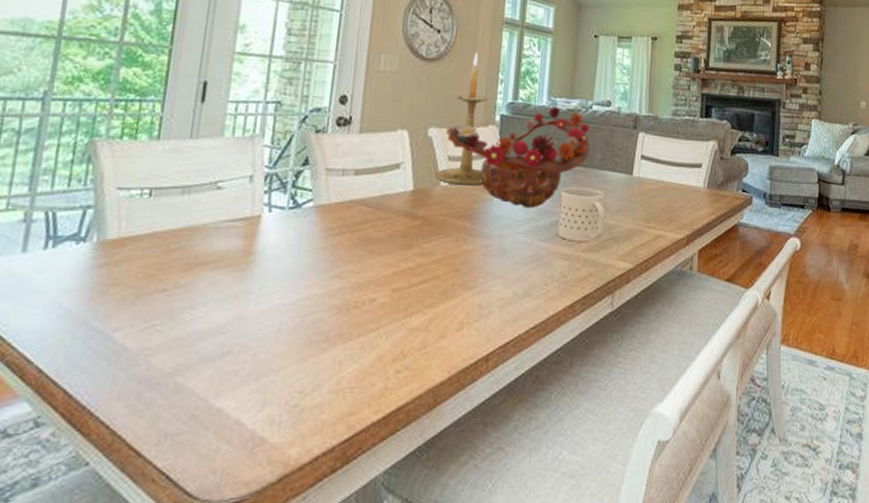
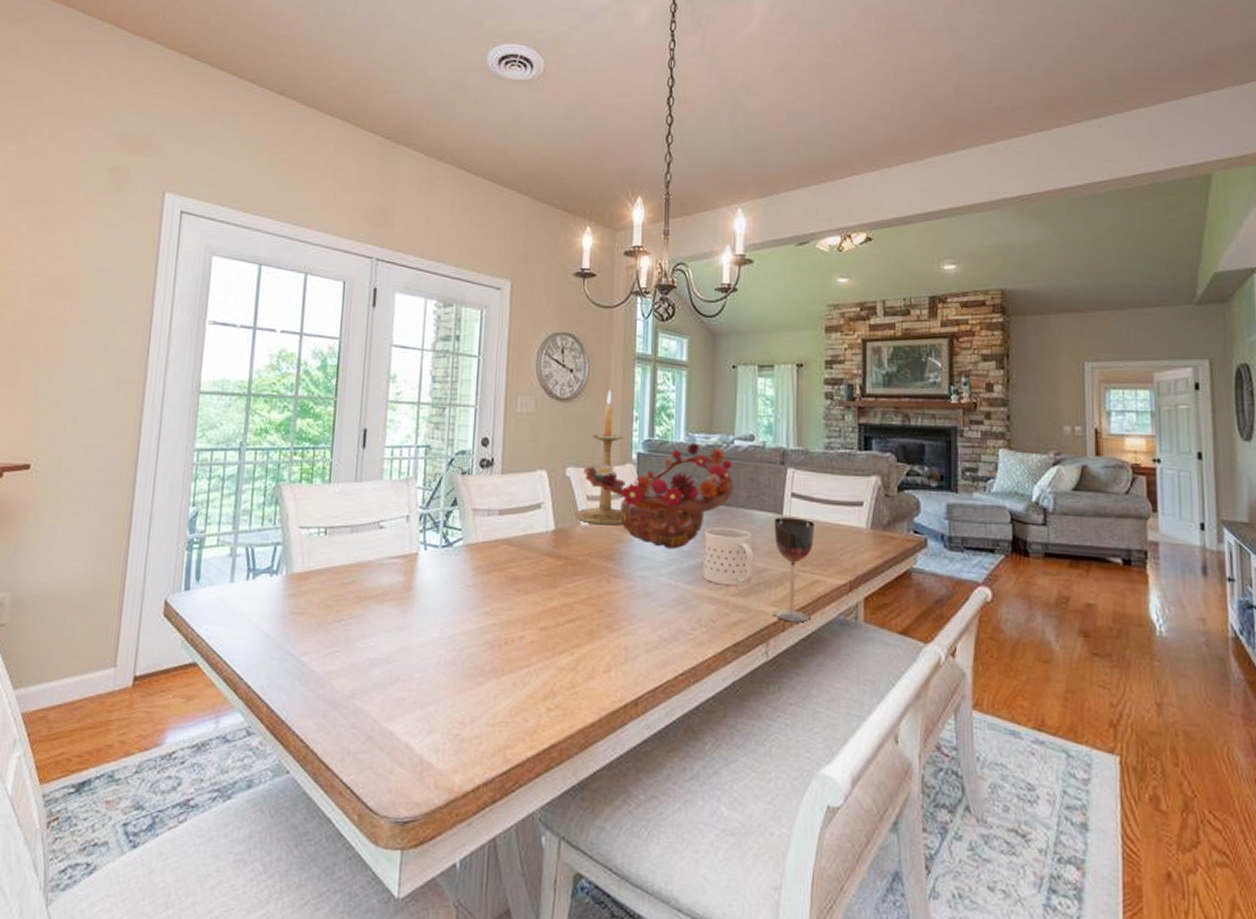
wineglass: none [619,177,661,275] -> present [773,517,816,623]

